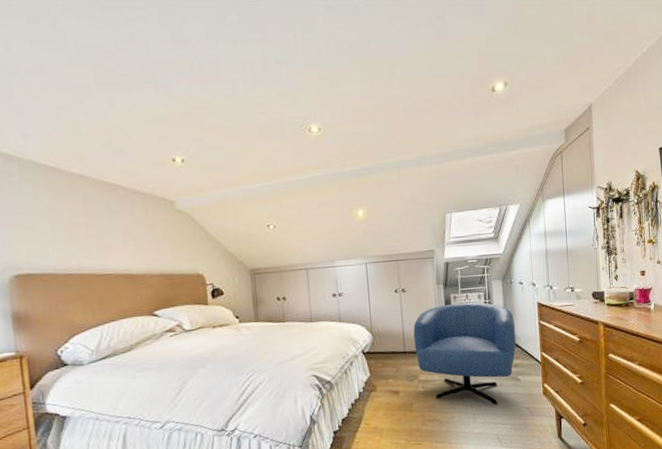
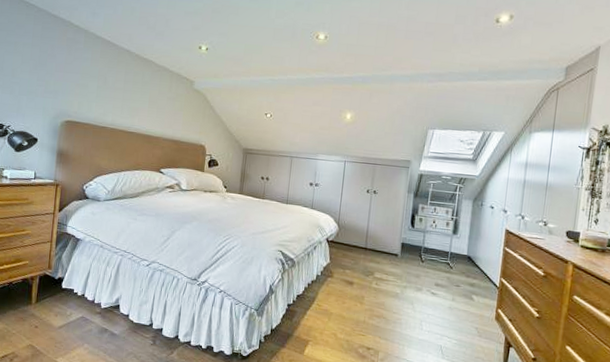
armchair: present [413,302,516,406] -> none [375,212,479,318]

